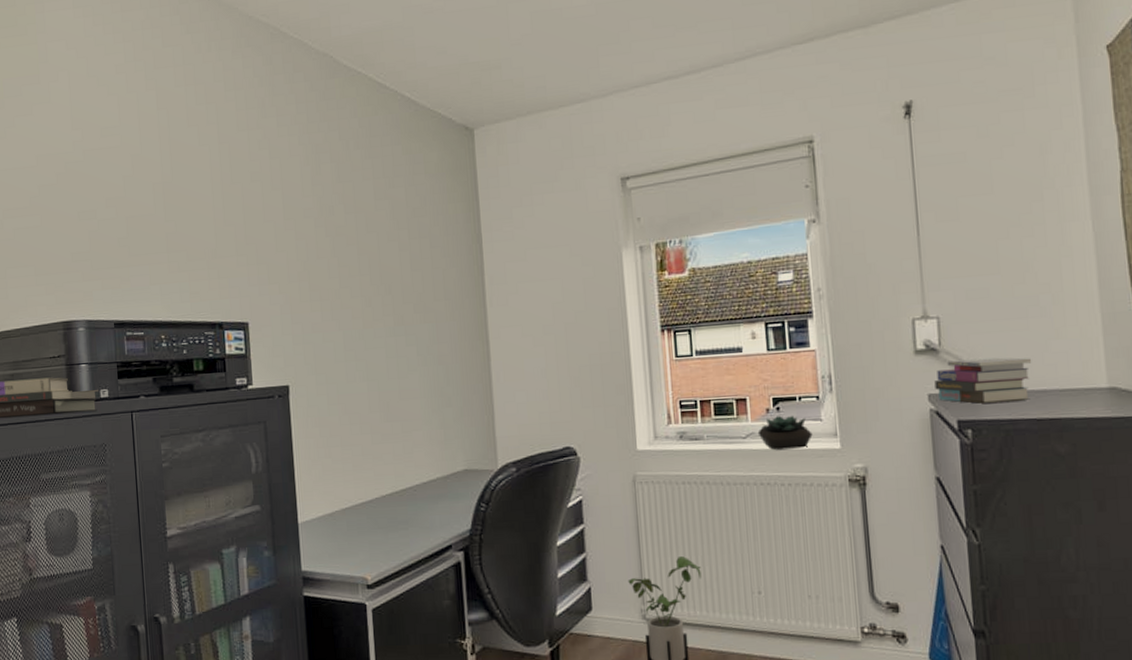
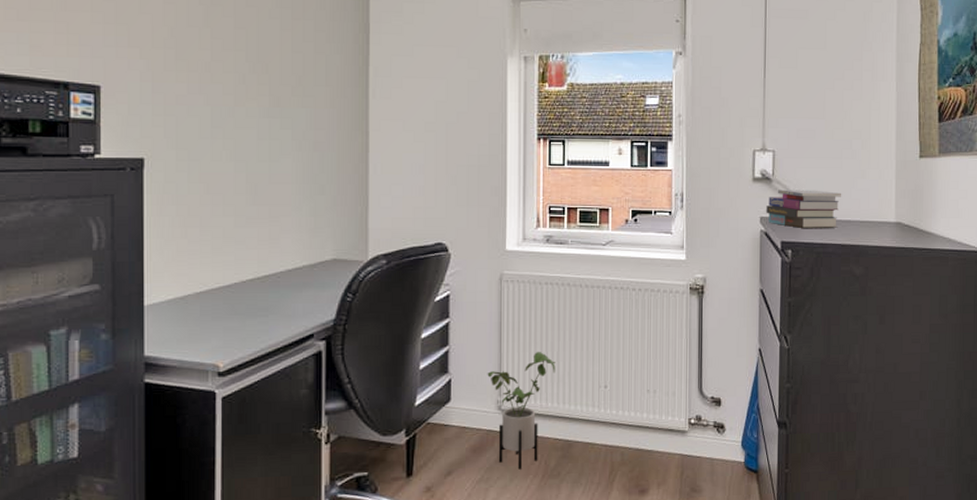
succulent plant: present [757,416,813,451] -> none [616,227,663,259]

